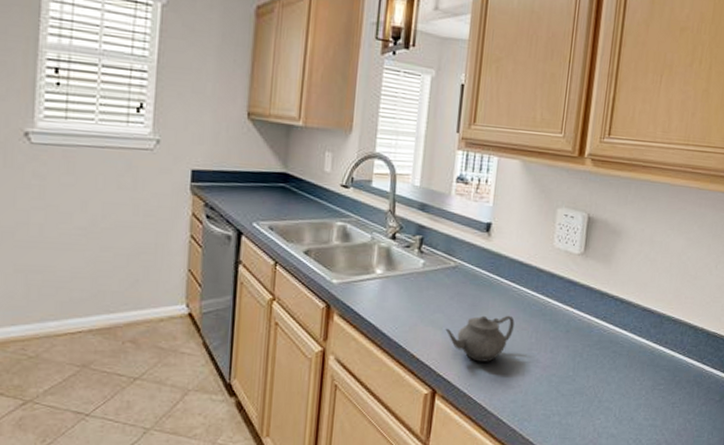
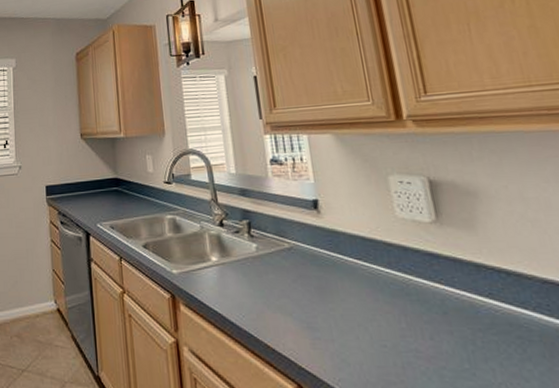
teapot: present [445,315,515,362] -> none [296,297,376,352]

